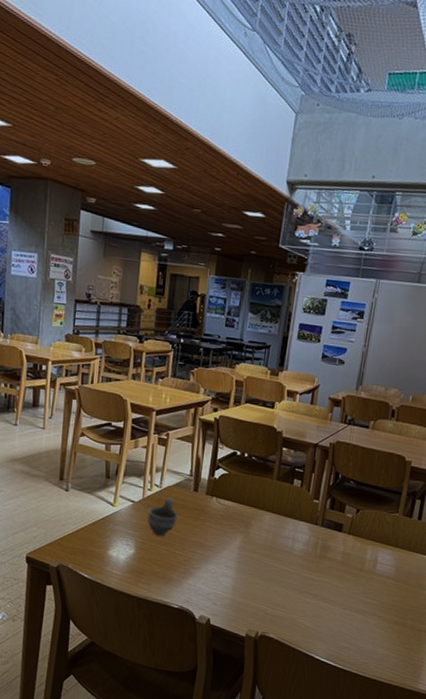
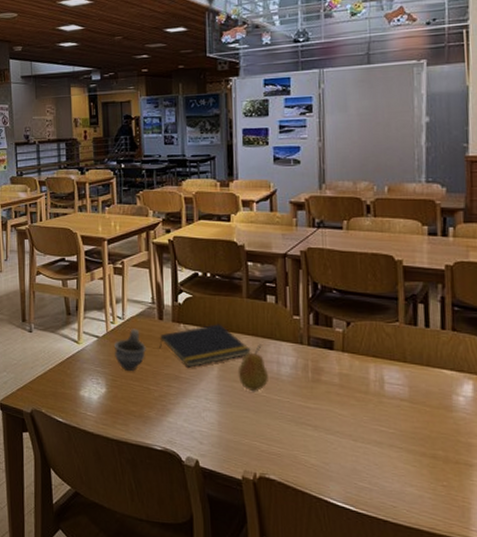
notepad: none [190,500,272,537] -> present [159,324,251,368]
fruit: none [257,521,283,563] -> present [237,344,268,392]

